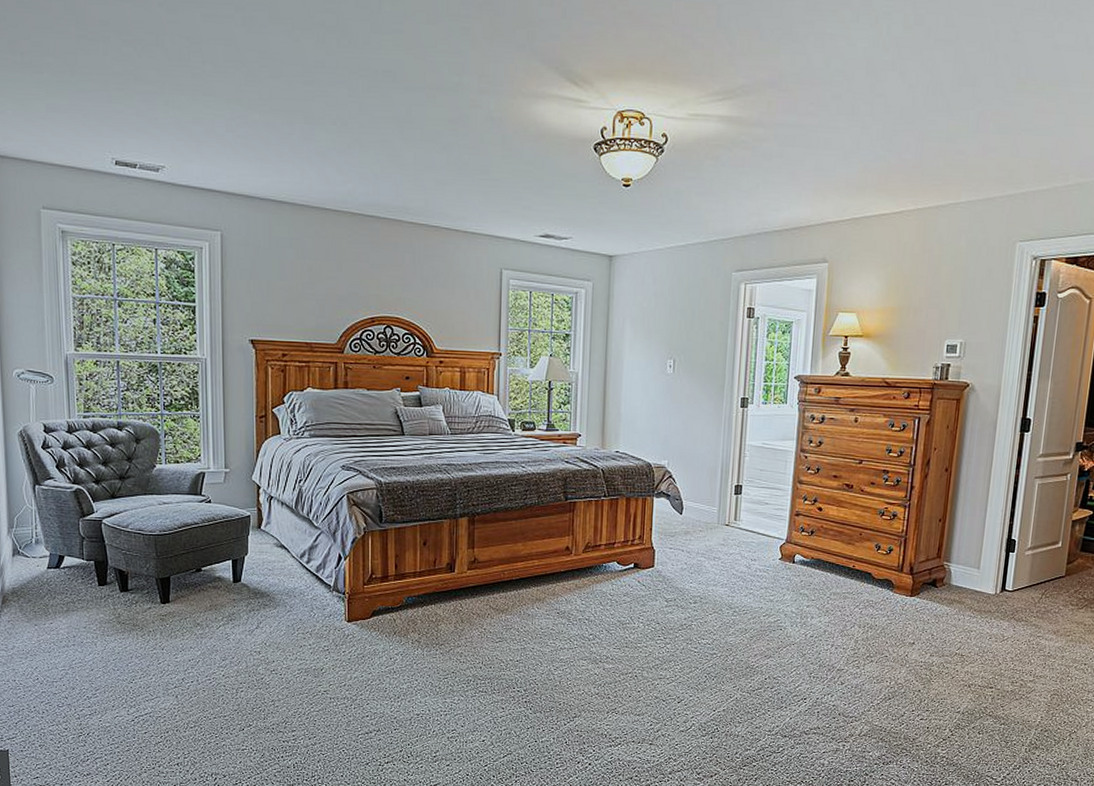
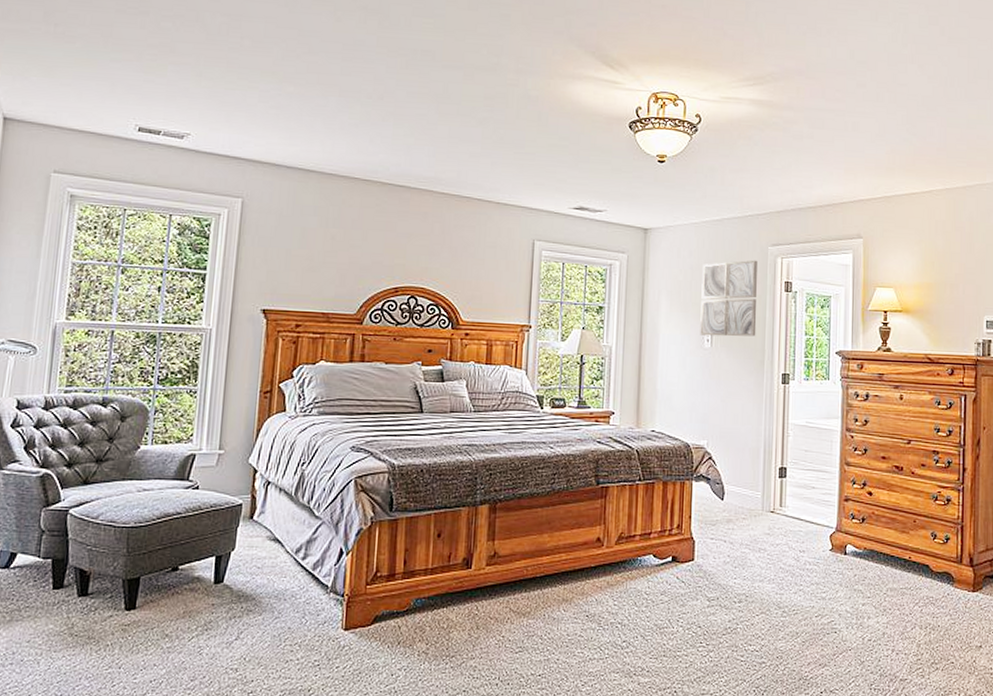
wall art: none [663,286,721,363] -> present [700,260,757,337]

